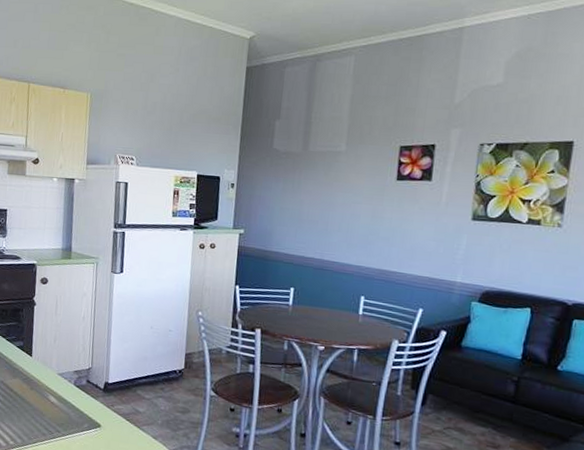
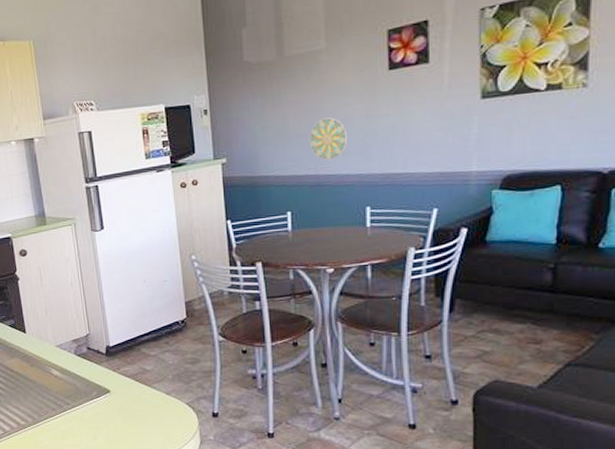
decorative plate: none [319,211,353,248] -> present [309,117,347,160]

